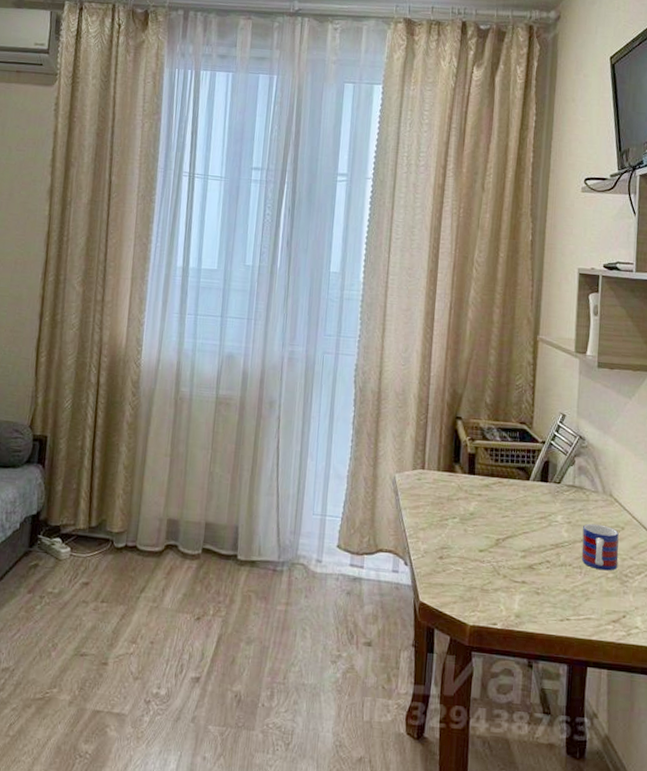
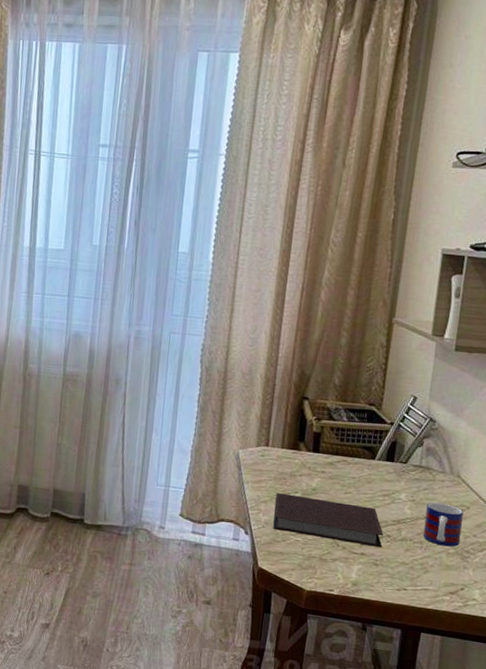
notebook: none [432,519,544,575] -> present [273,493,384,548]

